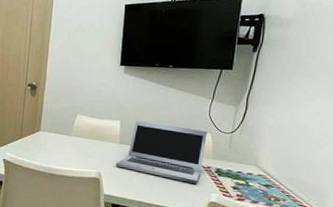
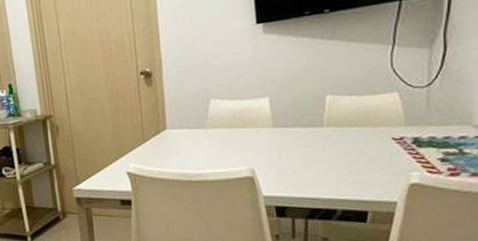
laptop: present [116,120,207,184] -> none [272,89,393,164]

